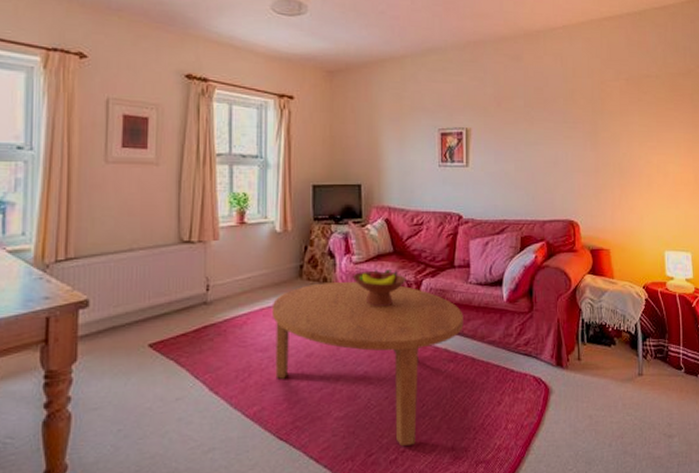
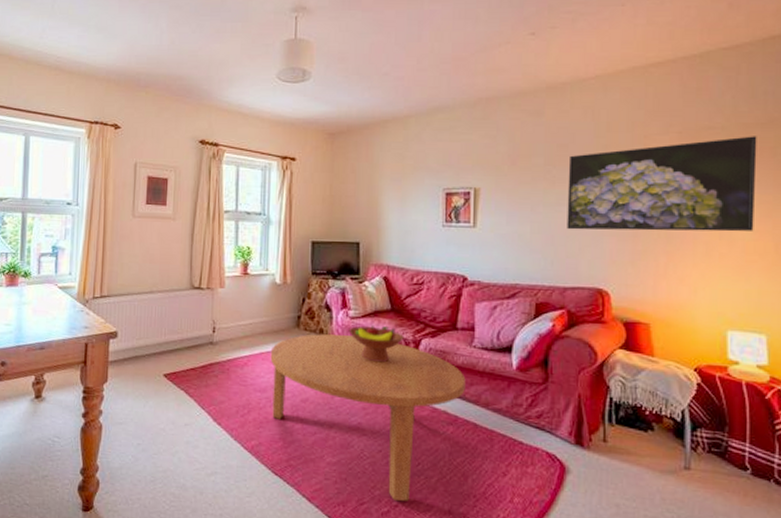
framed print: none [544,84,681,167] -> present [567,136,757,232]

